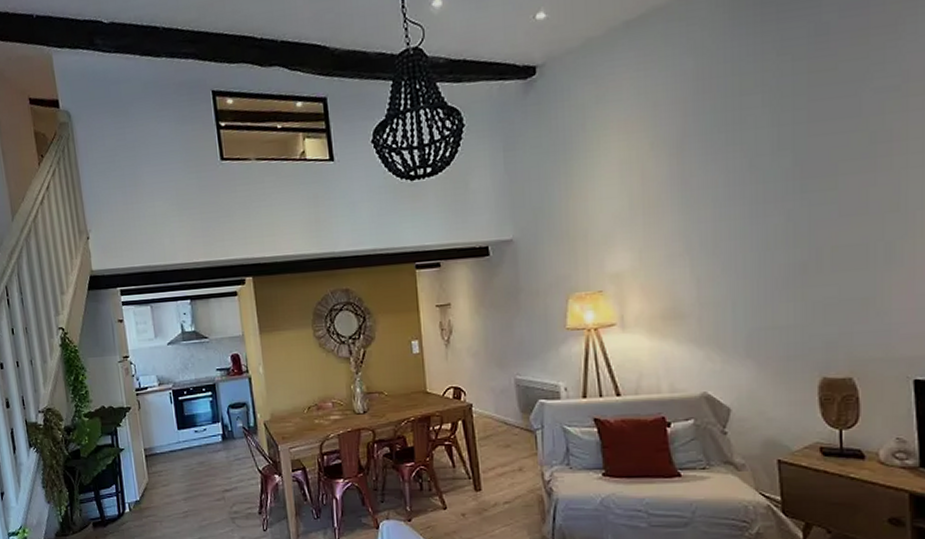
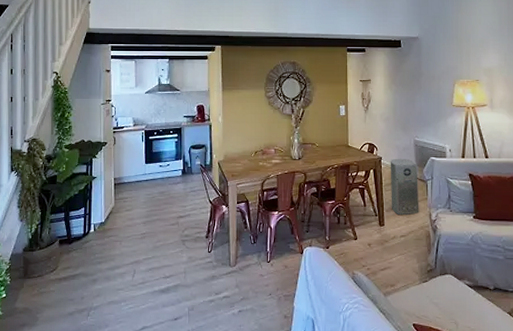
air purifier: none [483,403,527,476] -> present [390,158,419,215]

